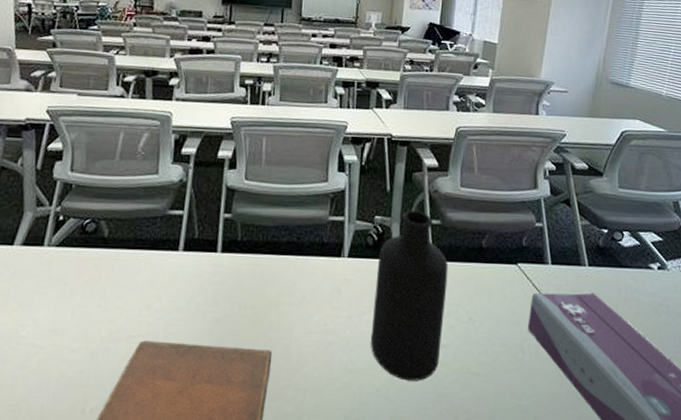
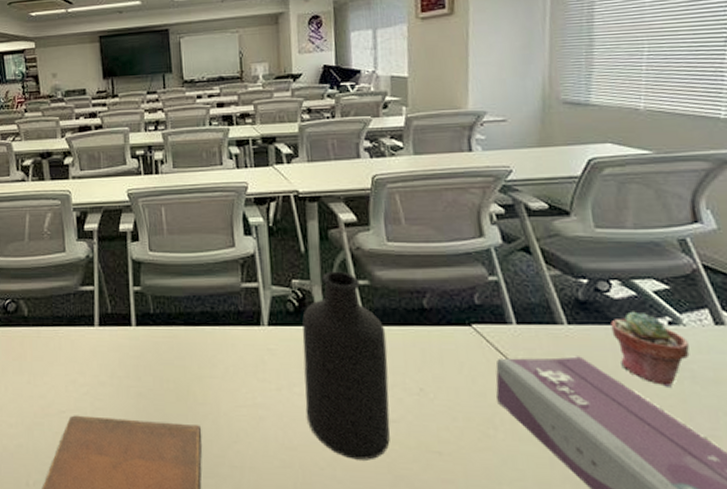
potted succulent: none [619,257,669,319] -> present [610,311,690,387]

